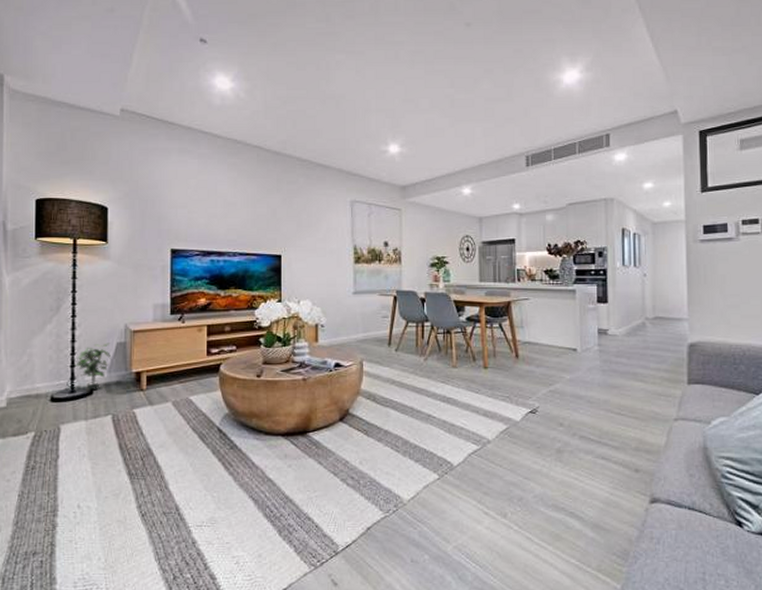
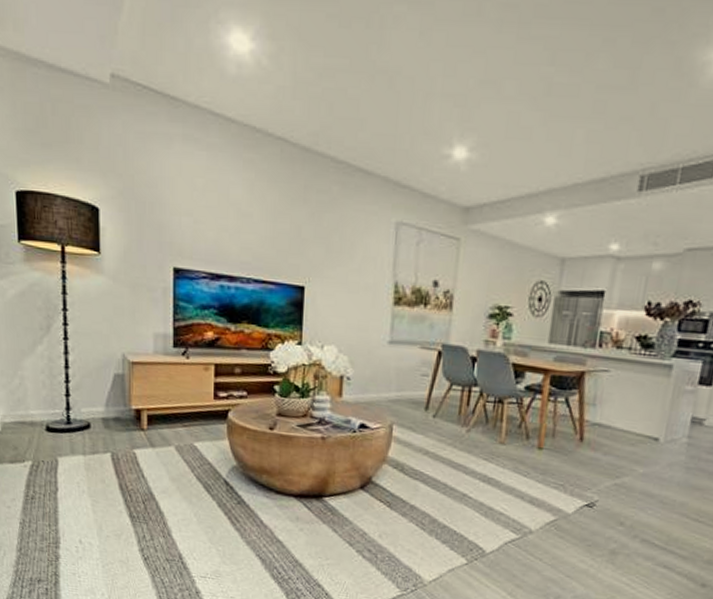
potted plant: present [74,343,111,391] -> none [69,373,108,424]

